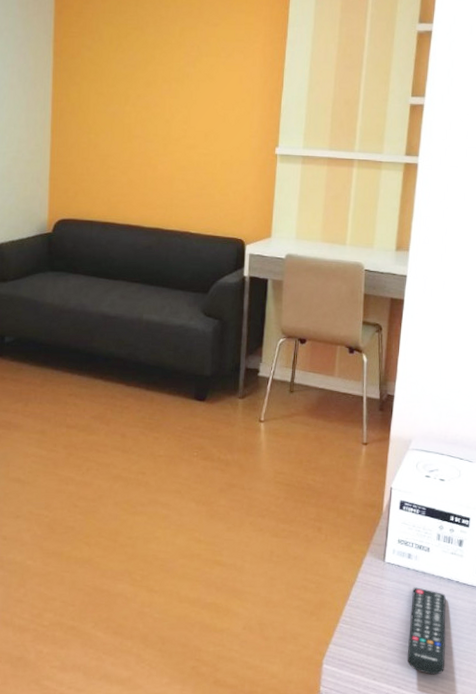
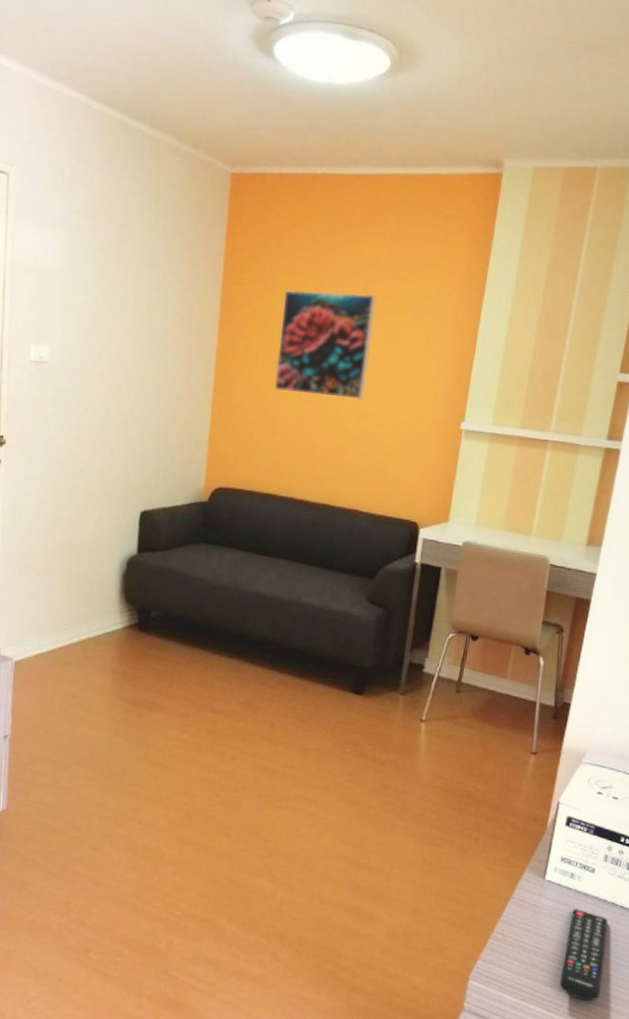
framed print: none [106,39,193,133] -> present [274,290,377,400]

